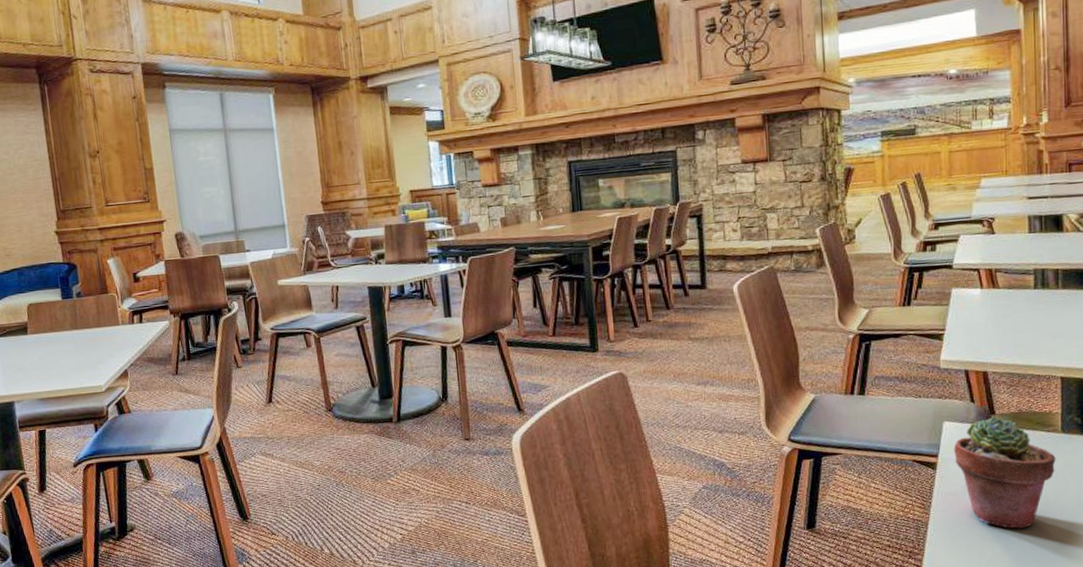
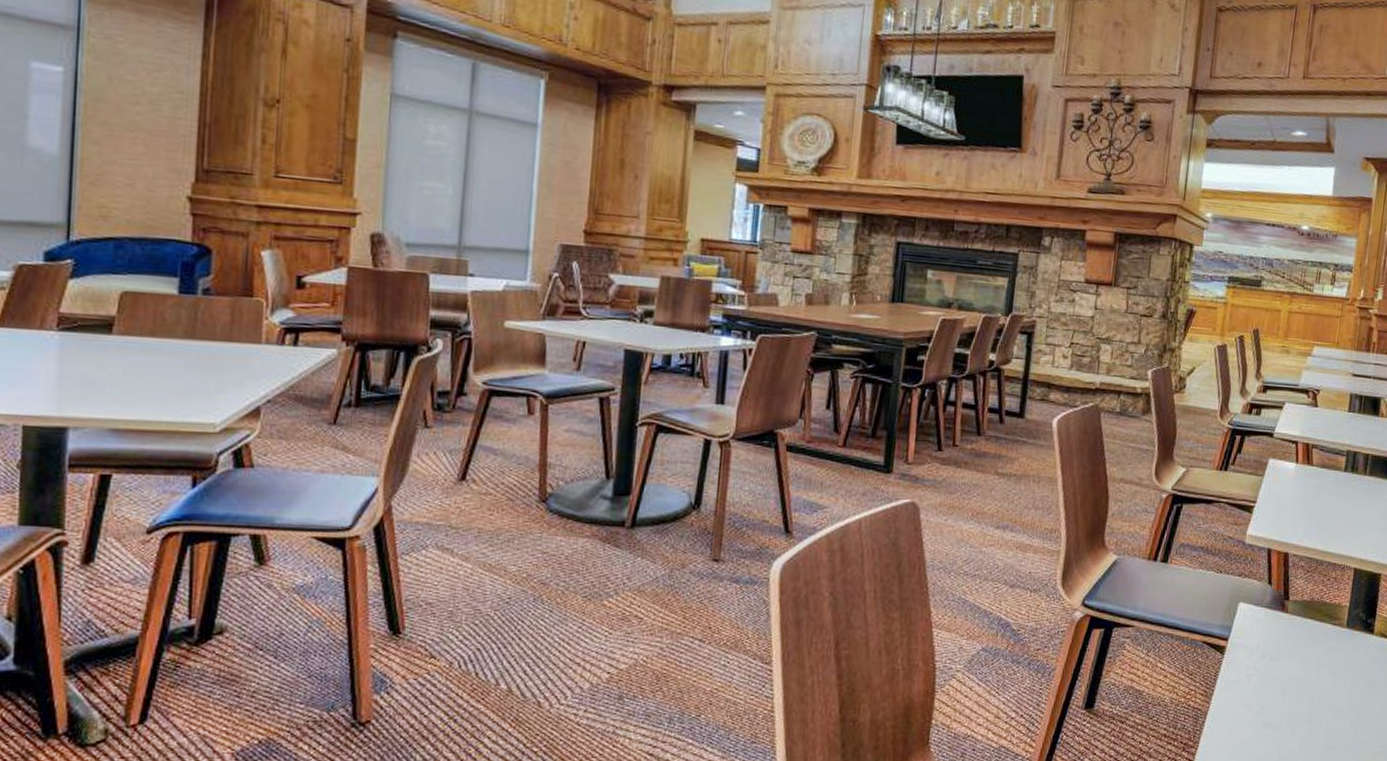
potted succulent: present [954,417,1056,529] -> none [1244,603,1338,727]

